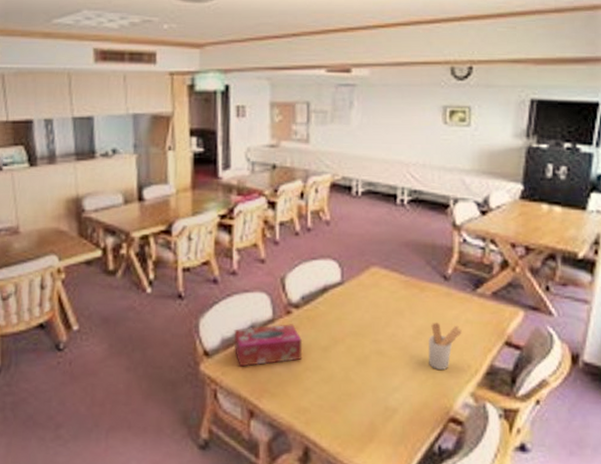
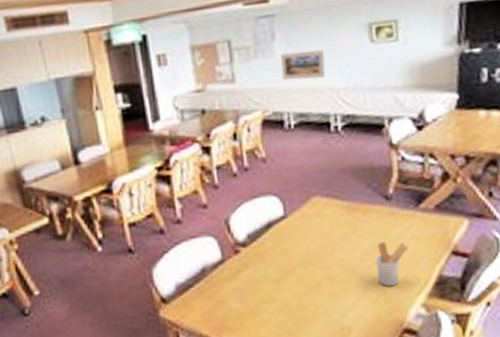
tissue box: present [233,324,303,367] -> none [186,262,256,308]
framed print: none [355,122,399,150] -> present [281,50,326,80]

